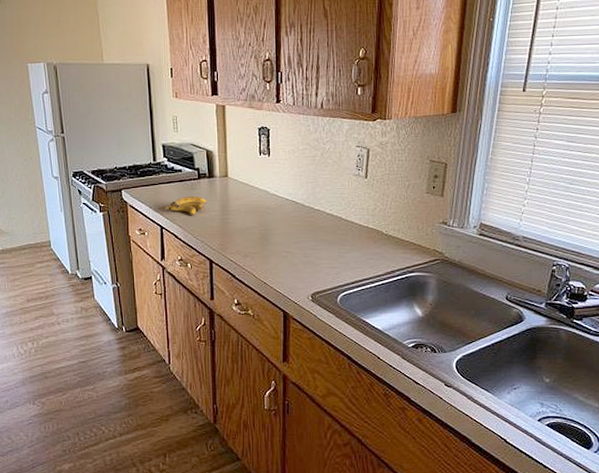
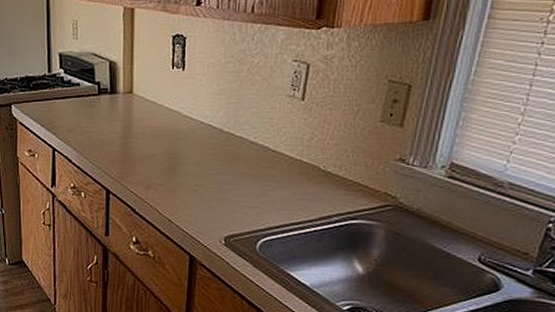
banana: present [165,196,207,216] -> none [58,115,108,138]

